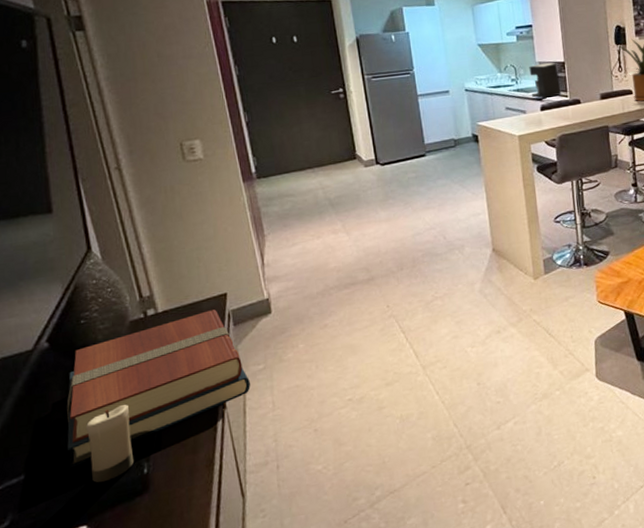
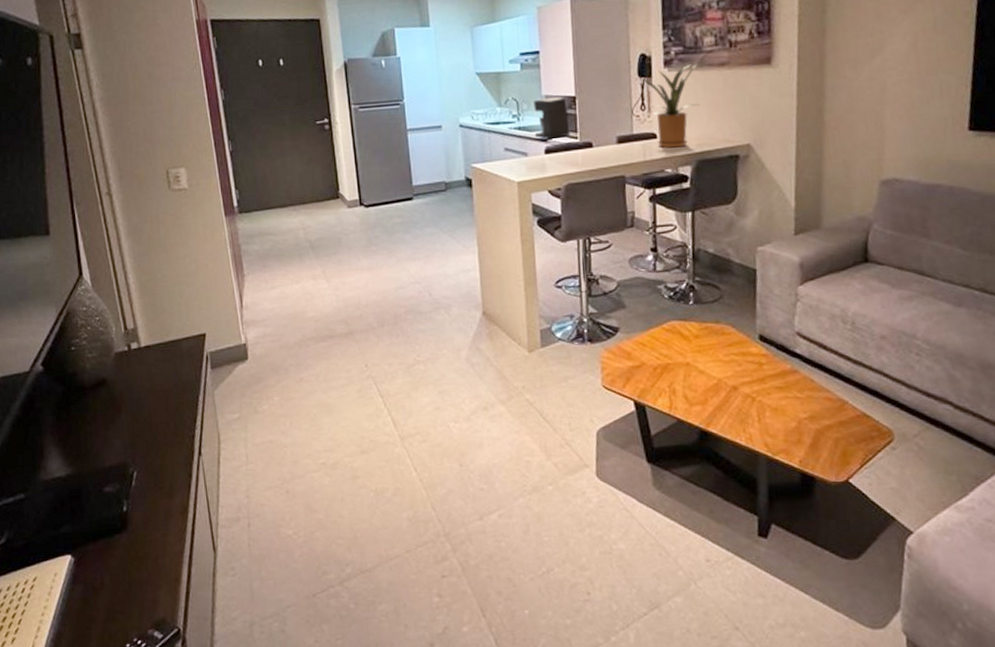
books: present [66,309,251,468] -> none [56,350,225,495]
candle: present [85,404,134,483] -> none [73,437,115,514]

